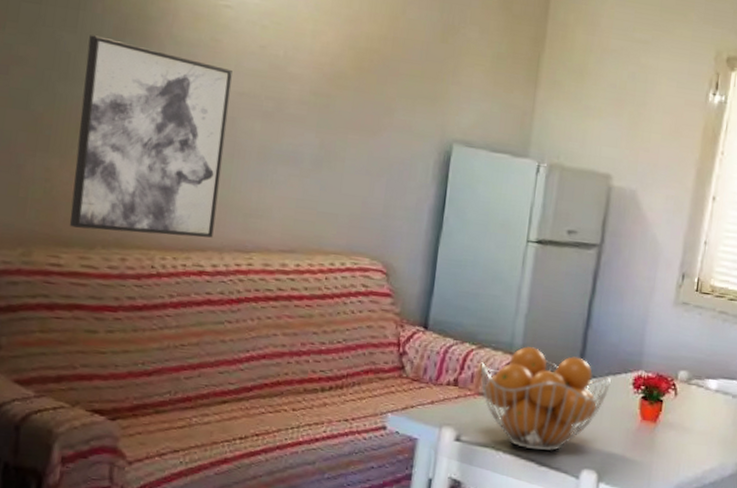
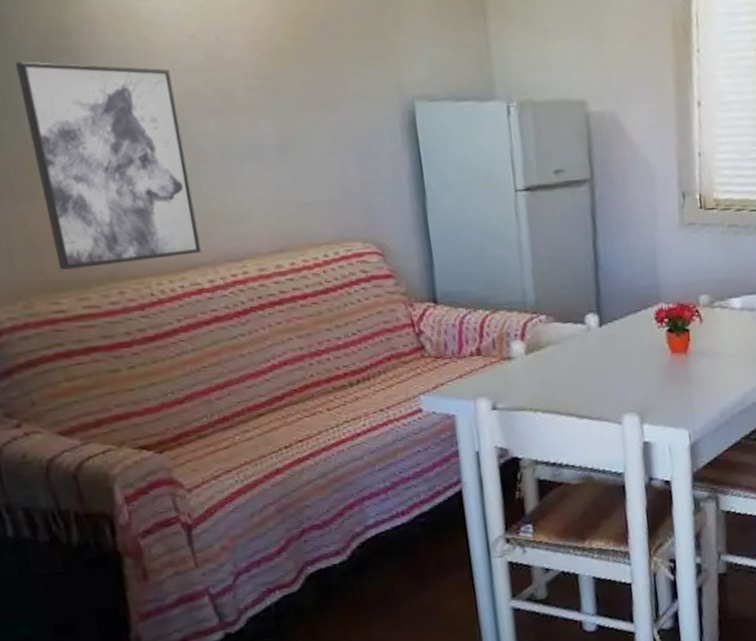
fruit basket: present [480,346,612,451] -> none [498,300,634,405]

